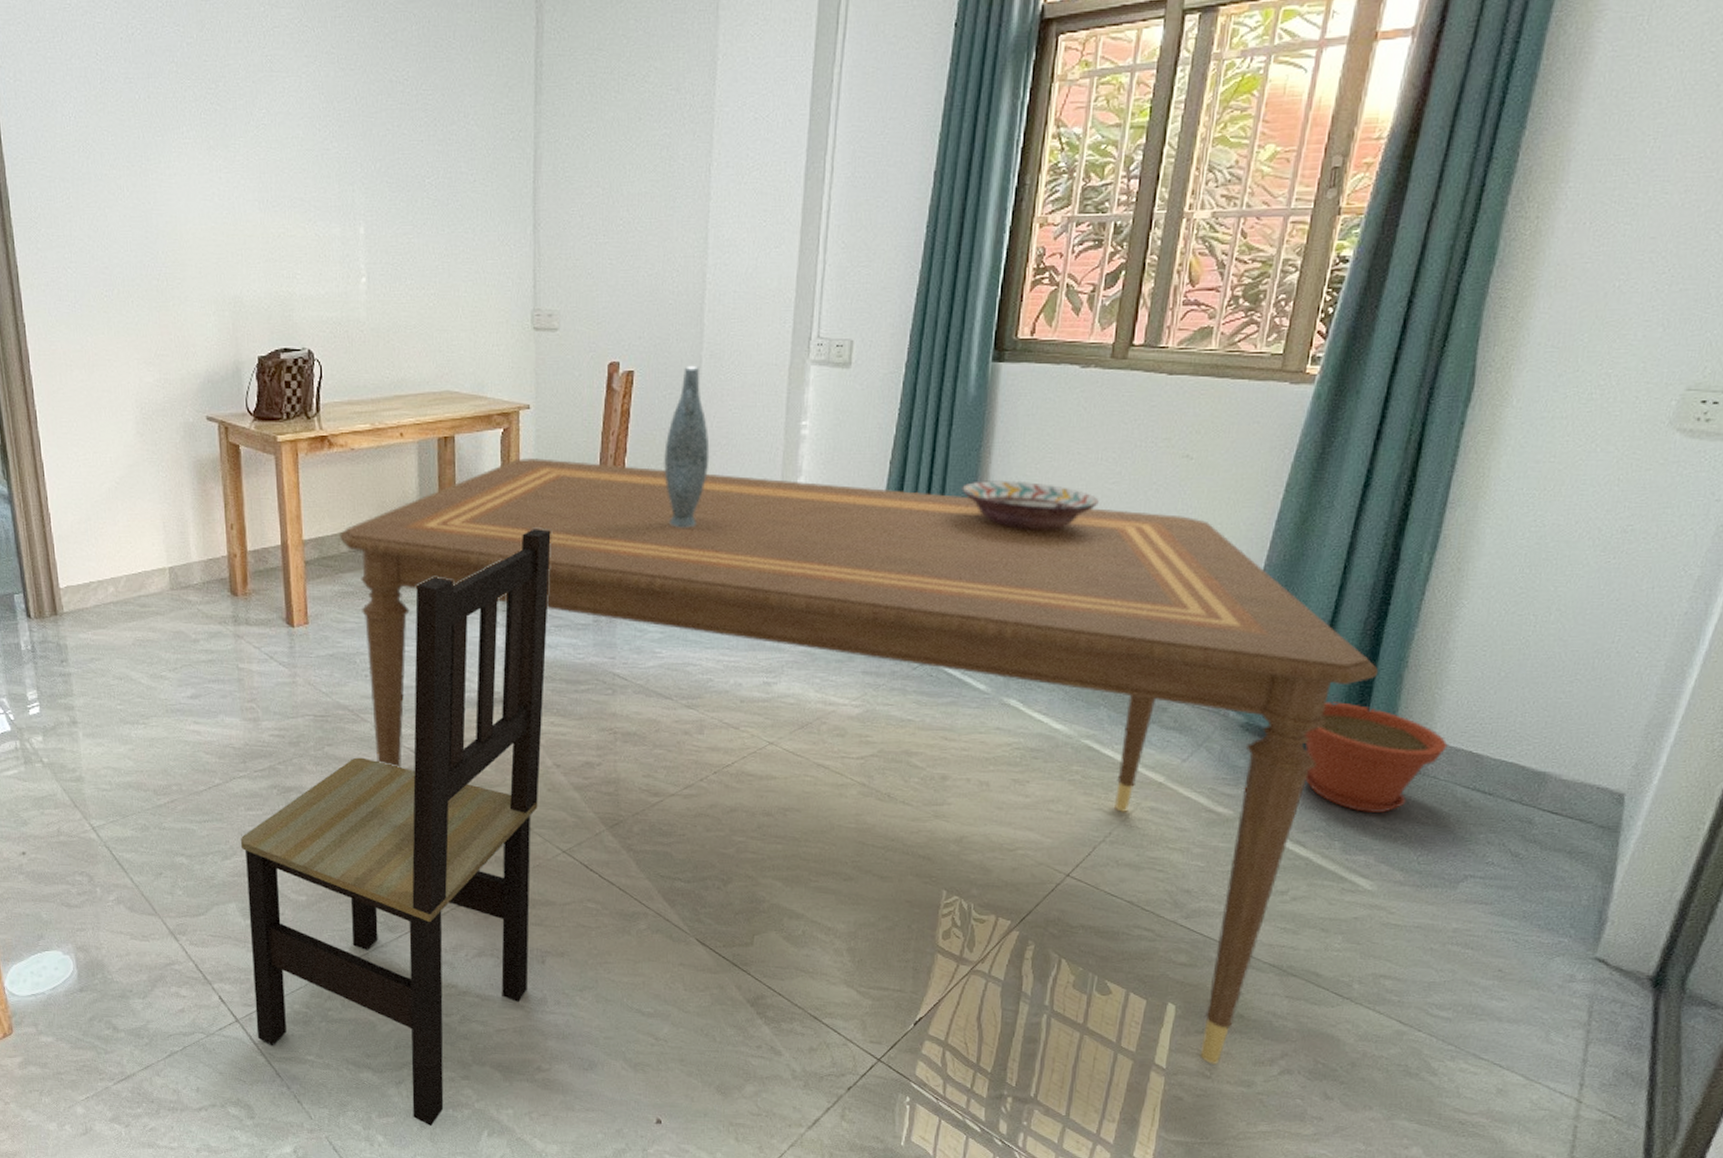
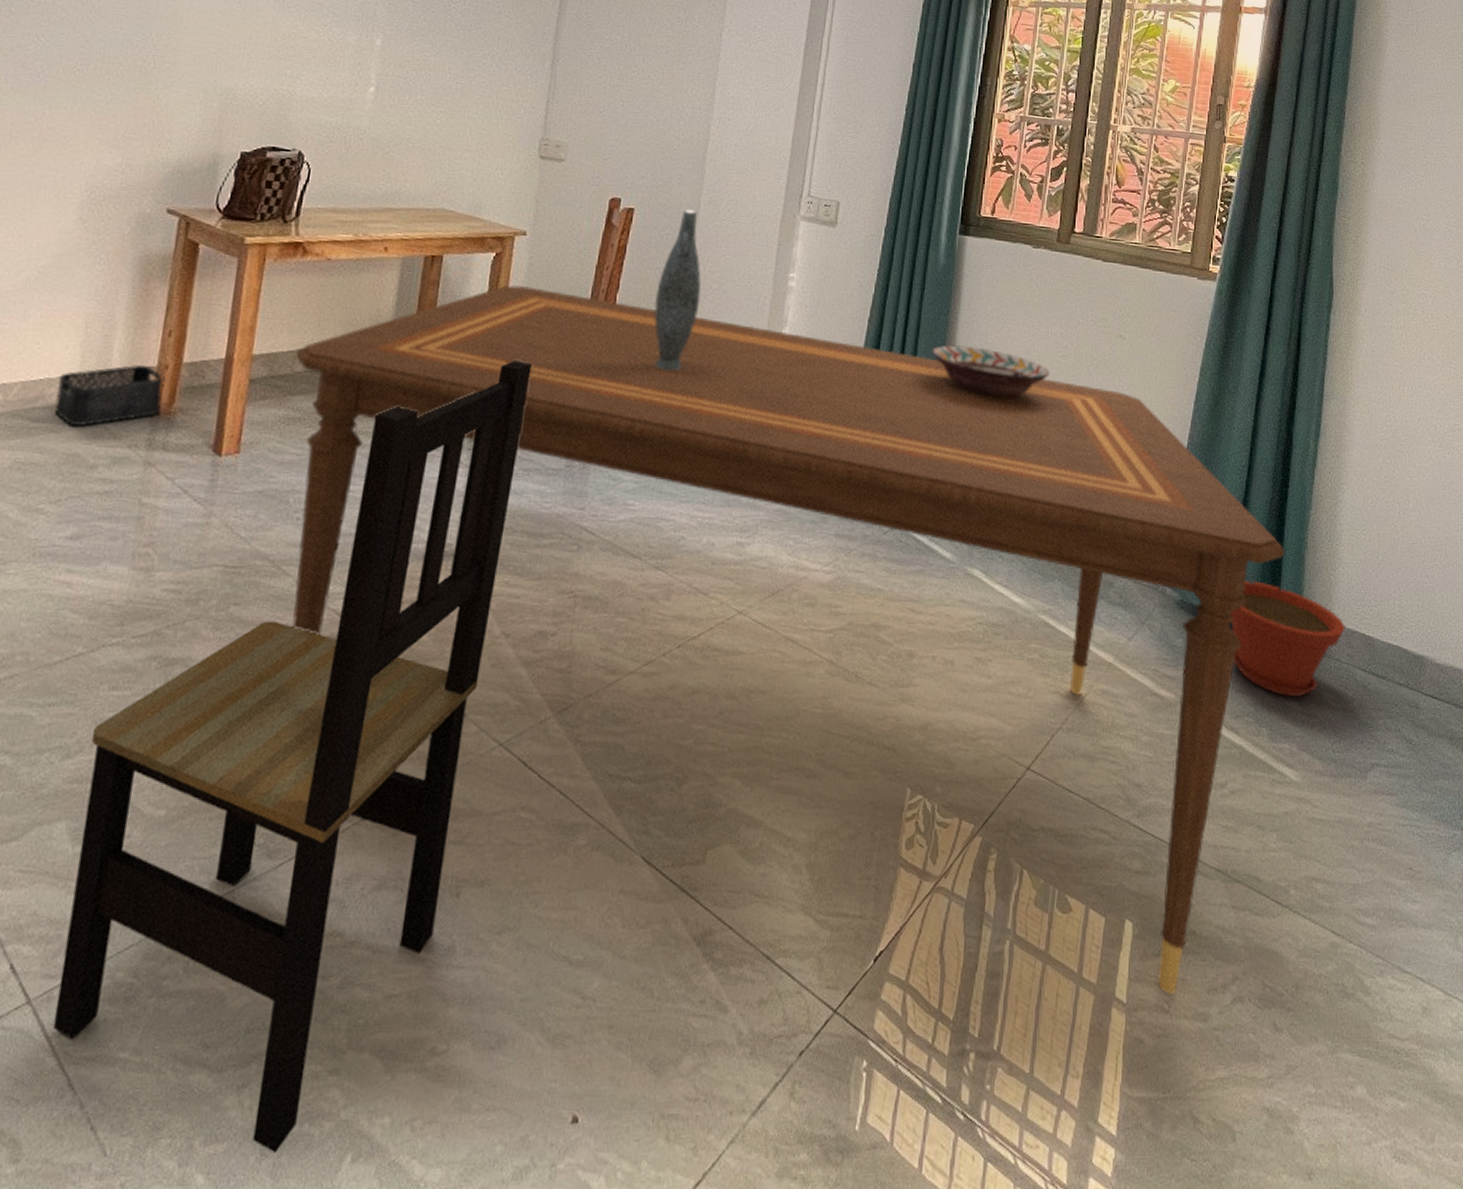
storage bin: none [153,556,237,608] -> present [54,365,165,426]

